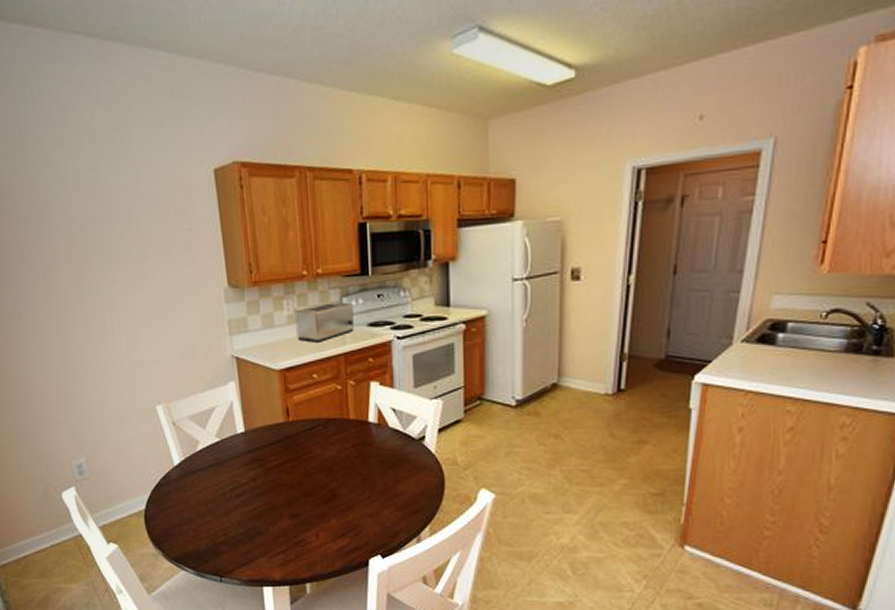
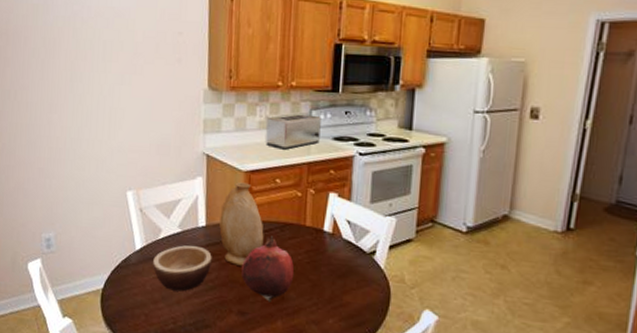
bowl: none [194,453,256,502] -> present [153,245,212,291]
vase: none [258,382,308,468] -> present [219,182,264,266]
fruit: none [288,434,344,501] -> present [241,236,295,302]

